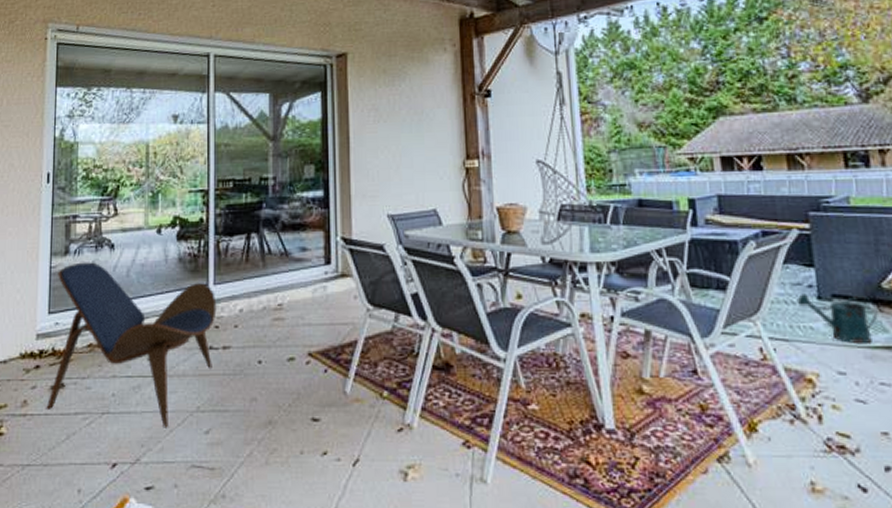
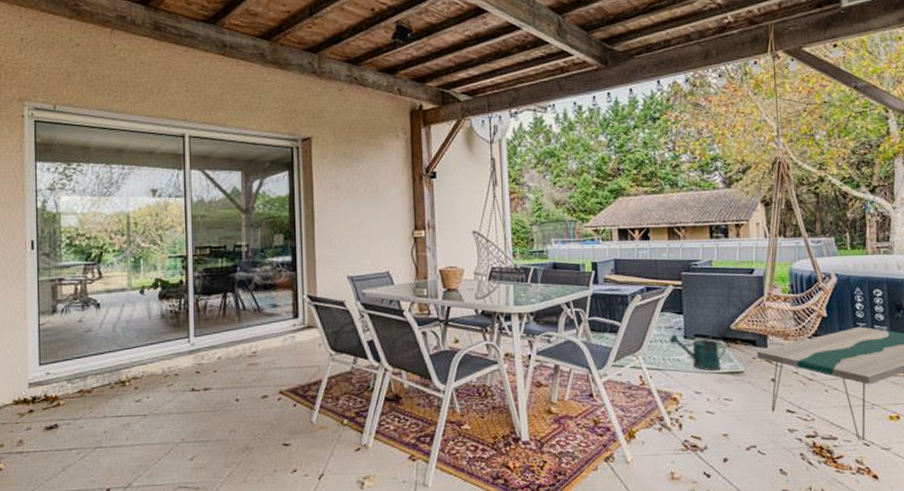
lounge chair: present [46,262,217,428] -> none [41,319,197,458]

